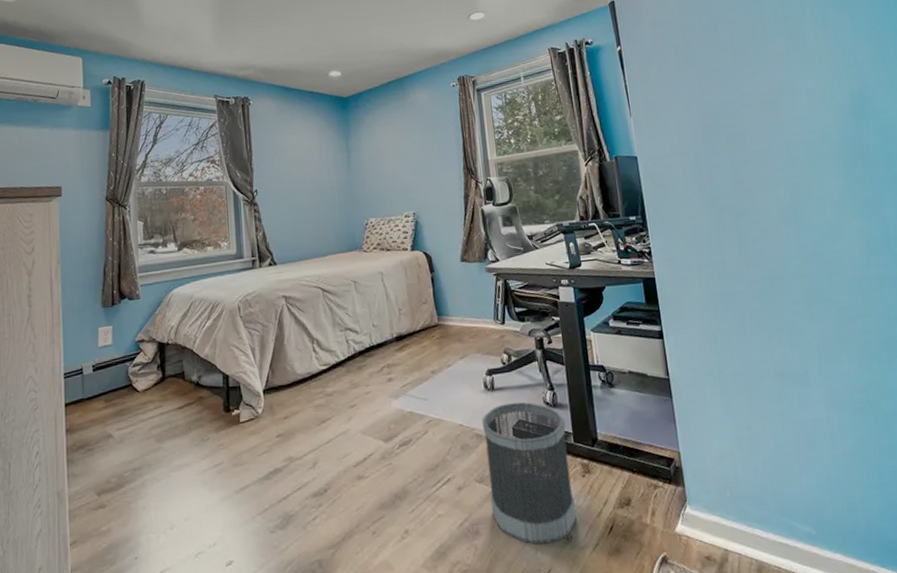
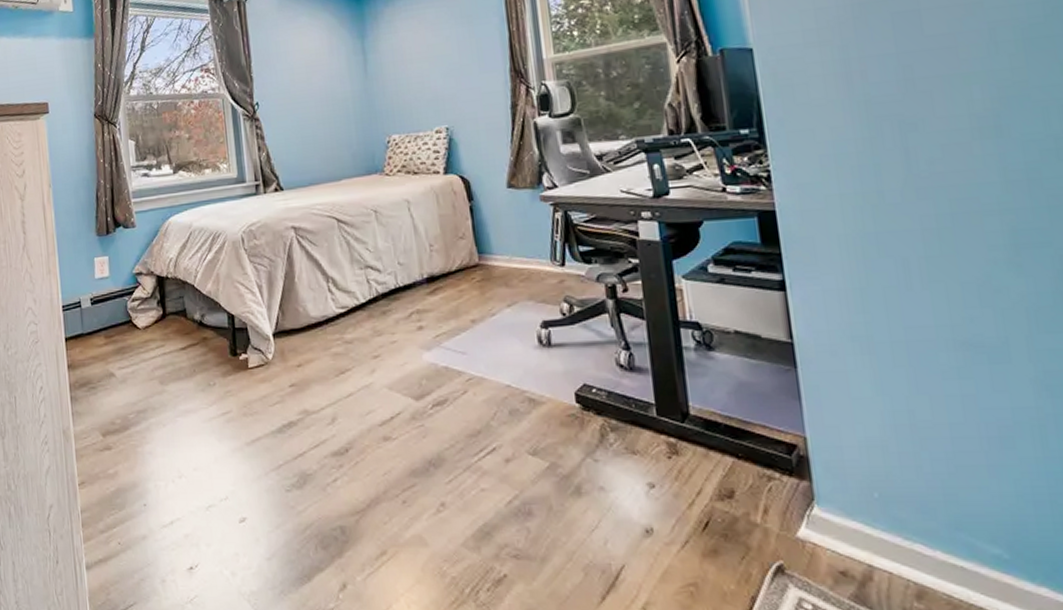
wastebasket: present [482,401,577,545] -> none [535,362,660,536]

